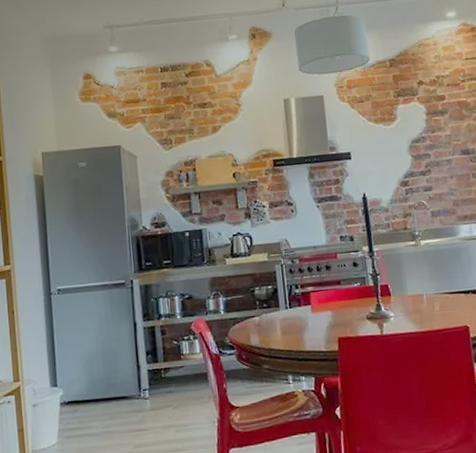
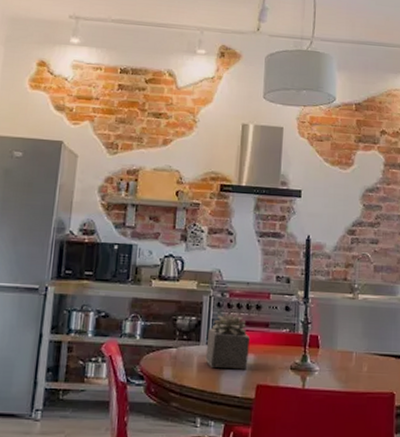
succulent plant: none [285,277,327,329] -> present [205,314,251,370]

